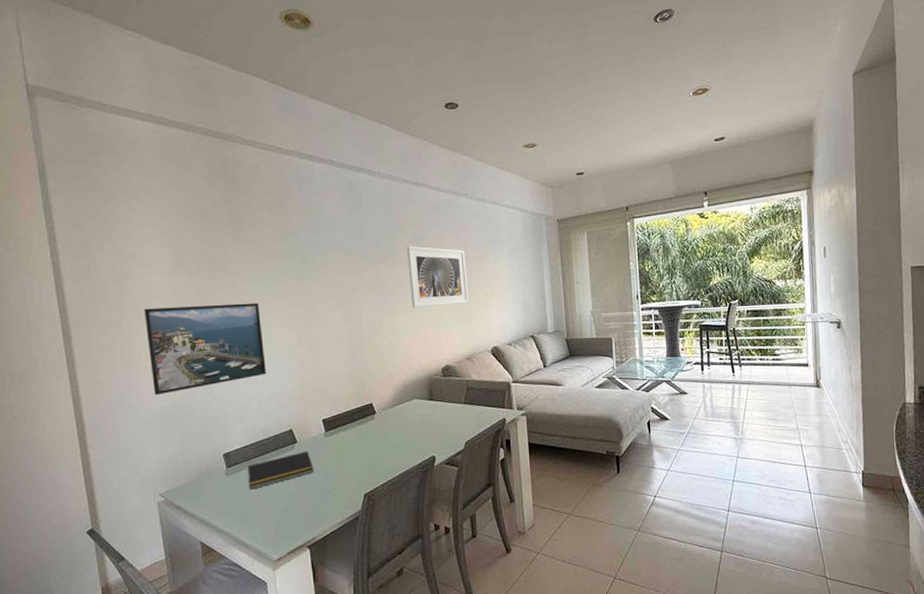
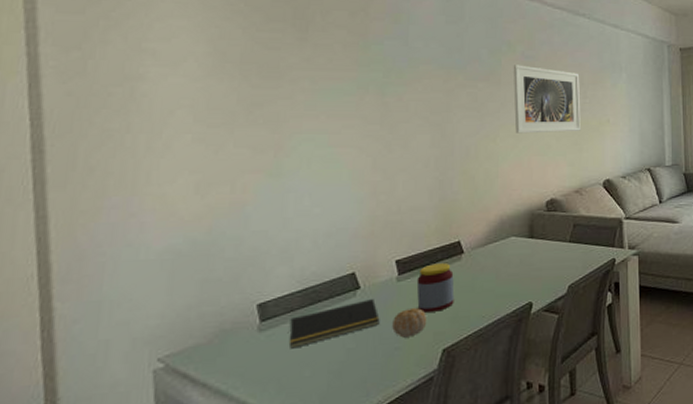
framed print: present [145,303,267,396] -> none [161,118,327,230]
fruit: none [324,458,350,484] -> present [392,307,426,338]
jar: none [340,422,371,463] -> present [416,263,455,313]

